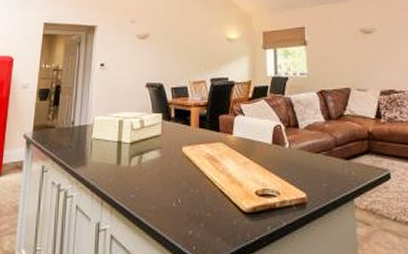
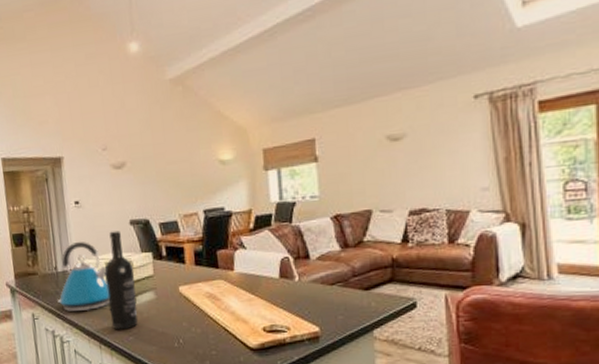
kettle: none [69,99,120,167] -> present [57,241,110,312]
wine bottle: none [116,92,144,187] -> present [104,230,138,330]

